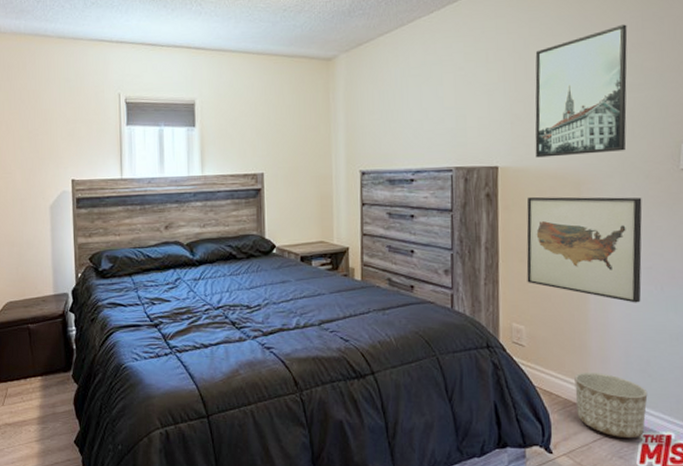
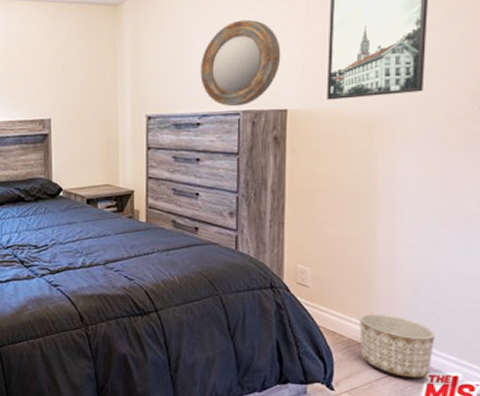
home mirror: none [412,77,491,163] -> present [200,19,281,107]
wall art: present [526,196,642,303] -> none [313,139,439,246]

